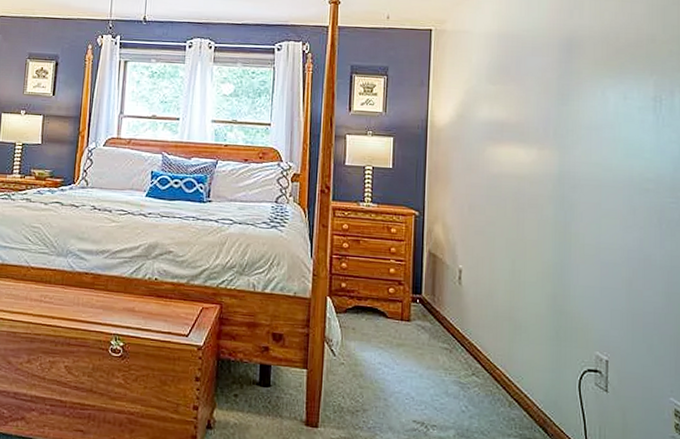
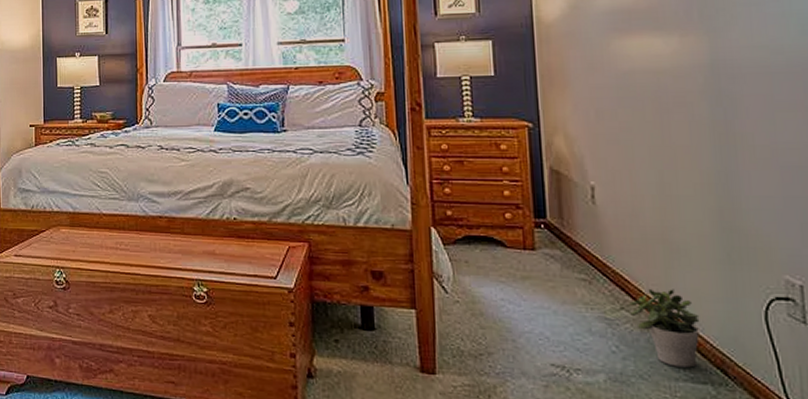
potted plant: none [479,358,531,426] -> present [630,288,700,368]

